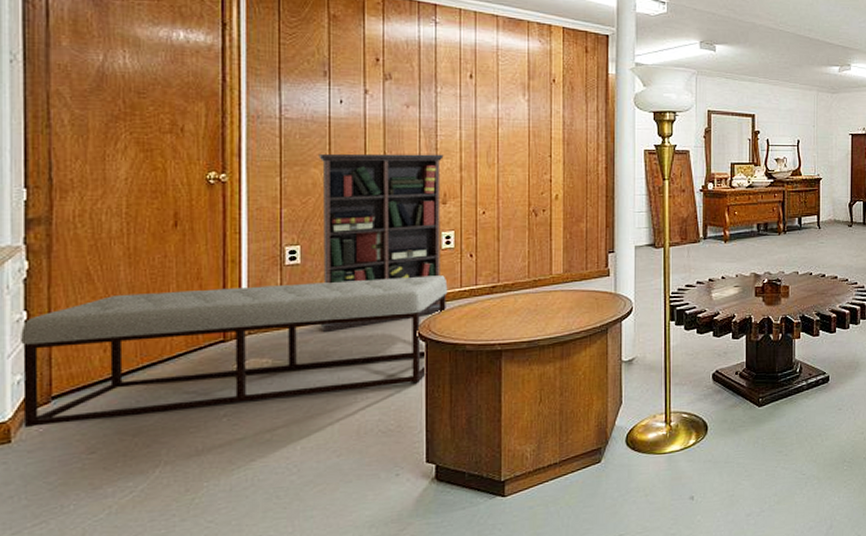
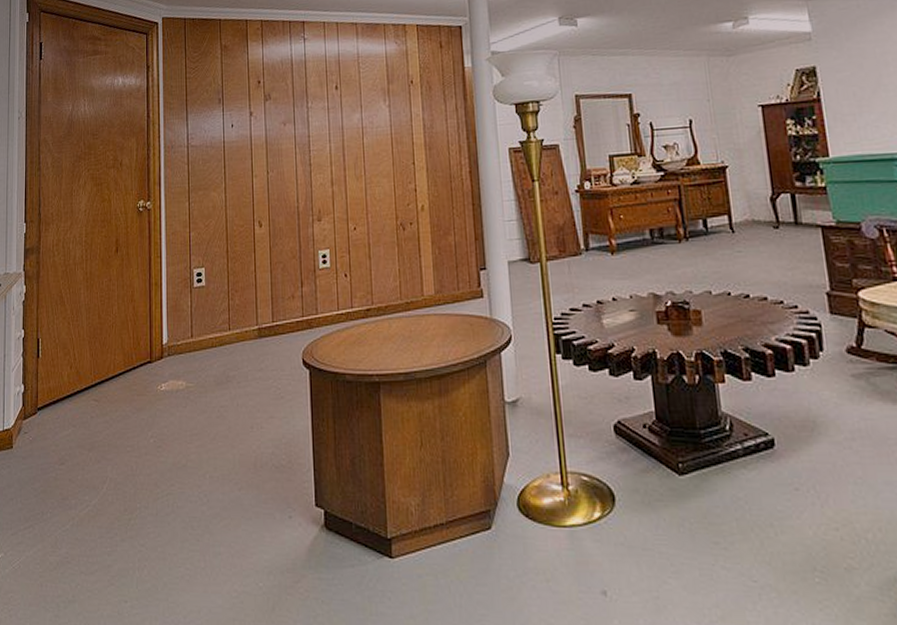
bench: present [21,275,448,427] -> none [20,297,327,435]
bookcase: present [319,153,444,333] -> none [217,169,321,357]

